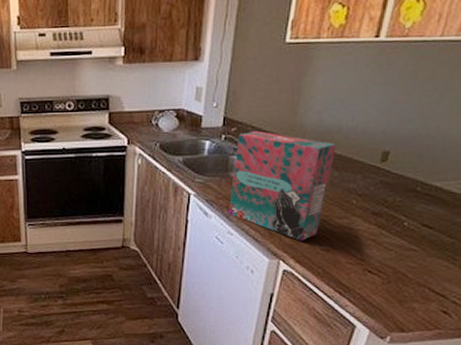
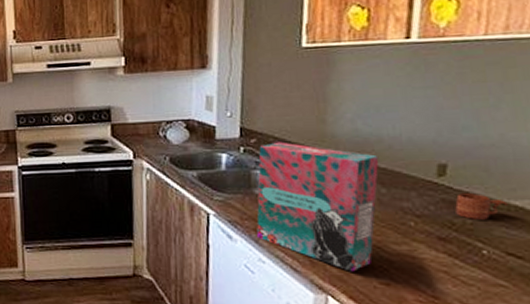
mug: none [390,176,431,198] -> present [455,193,509,220]

